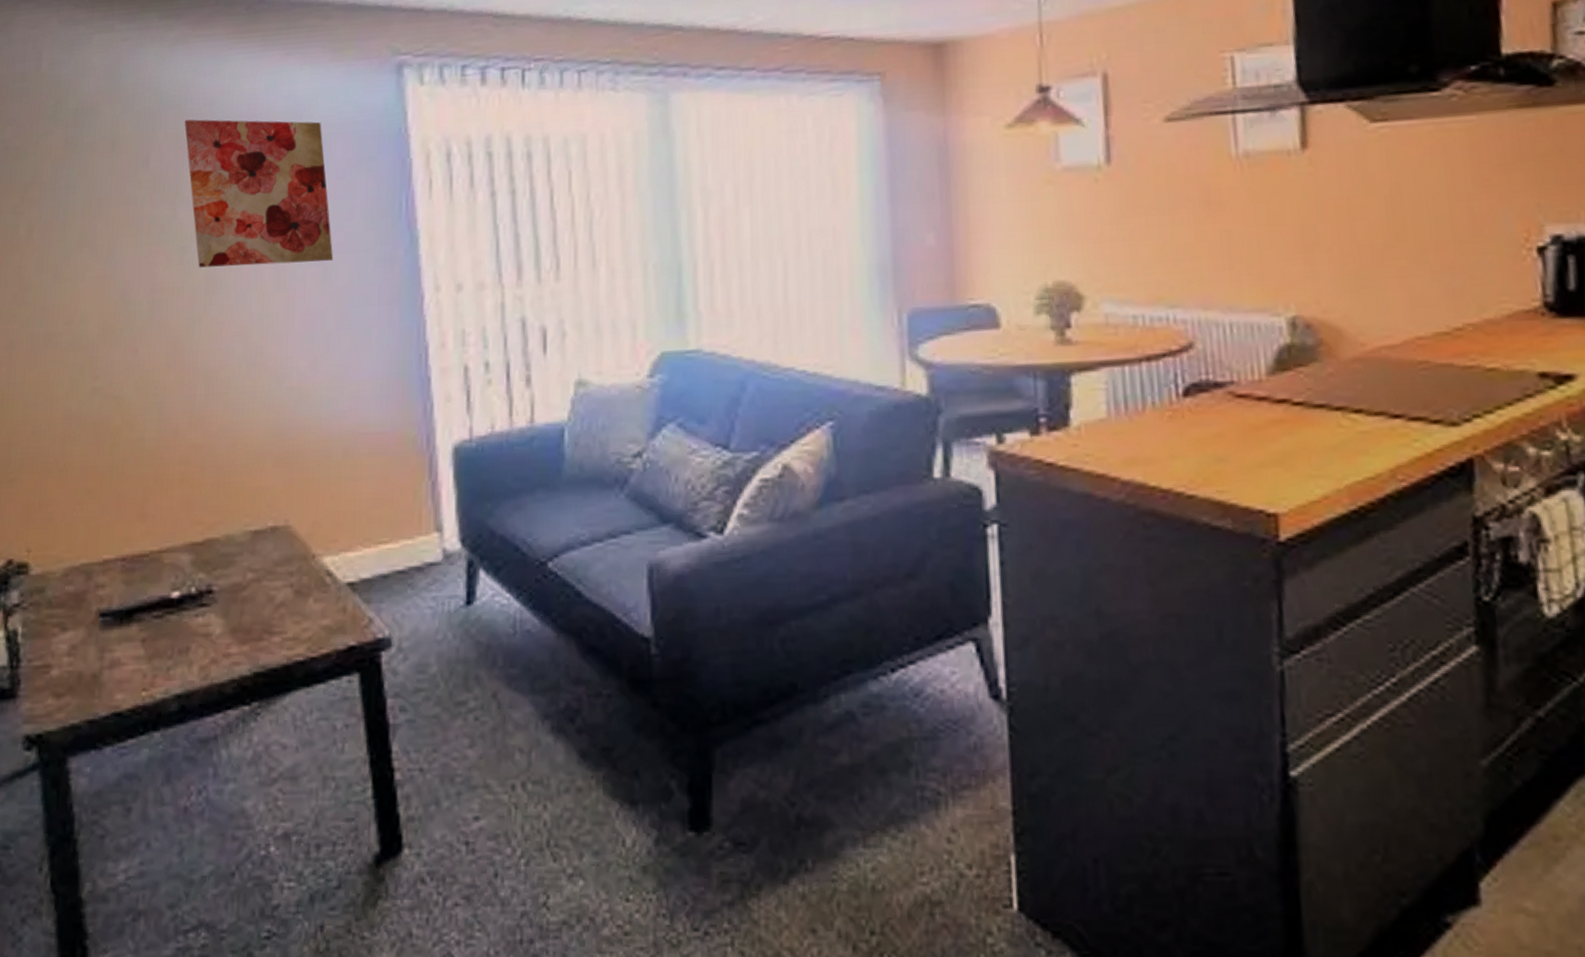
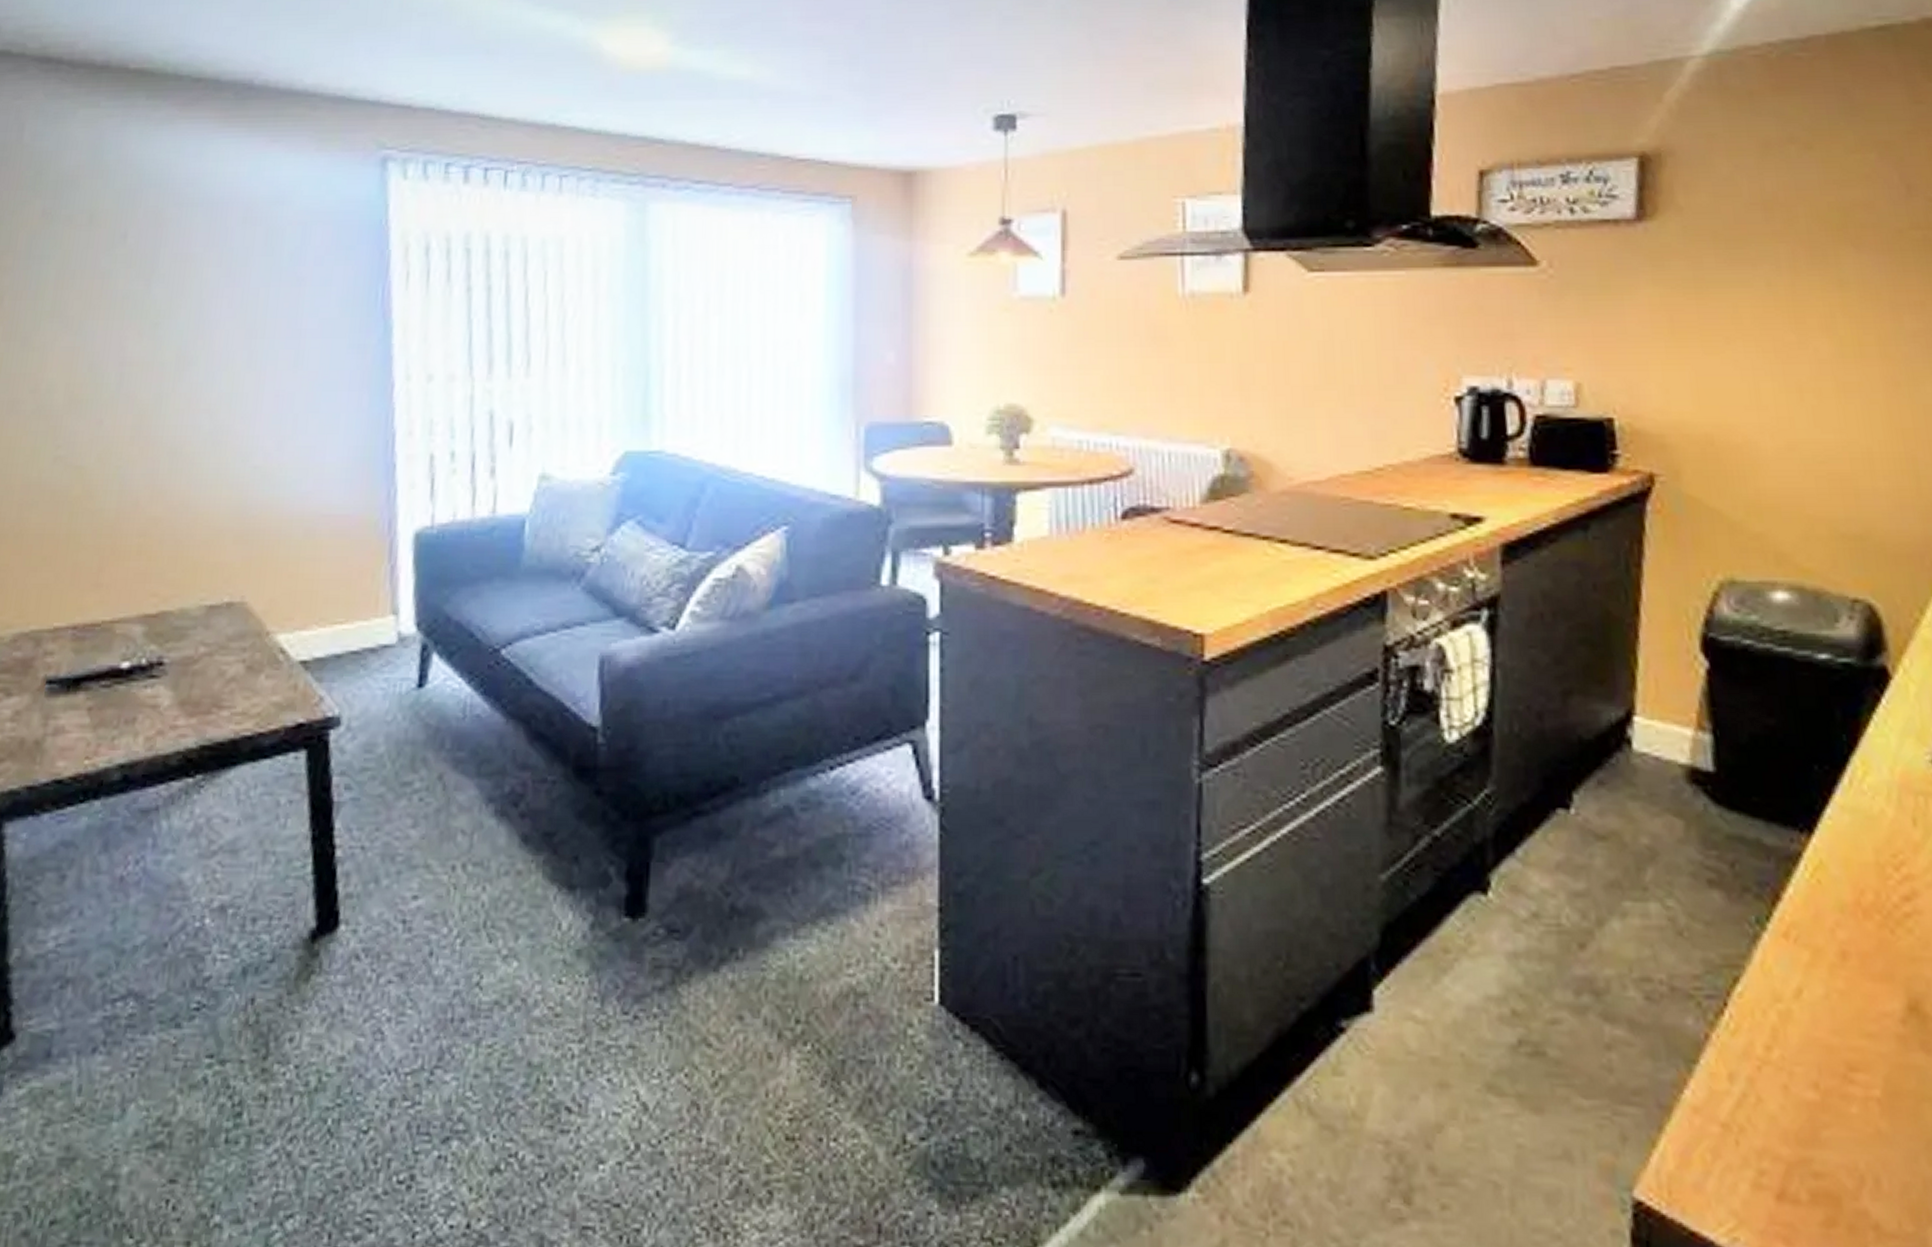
wall art: present [185,119,333,268] -> none [165,198,307,346]

